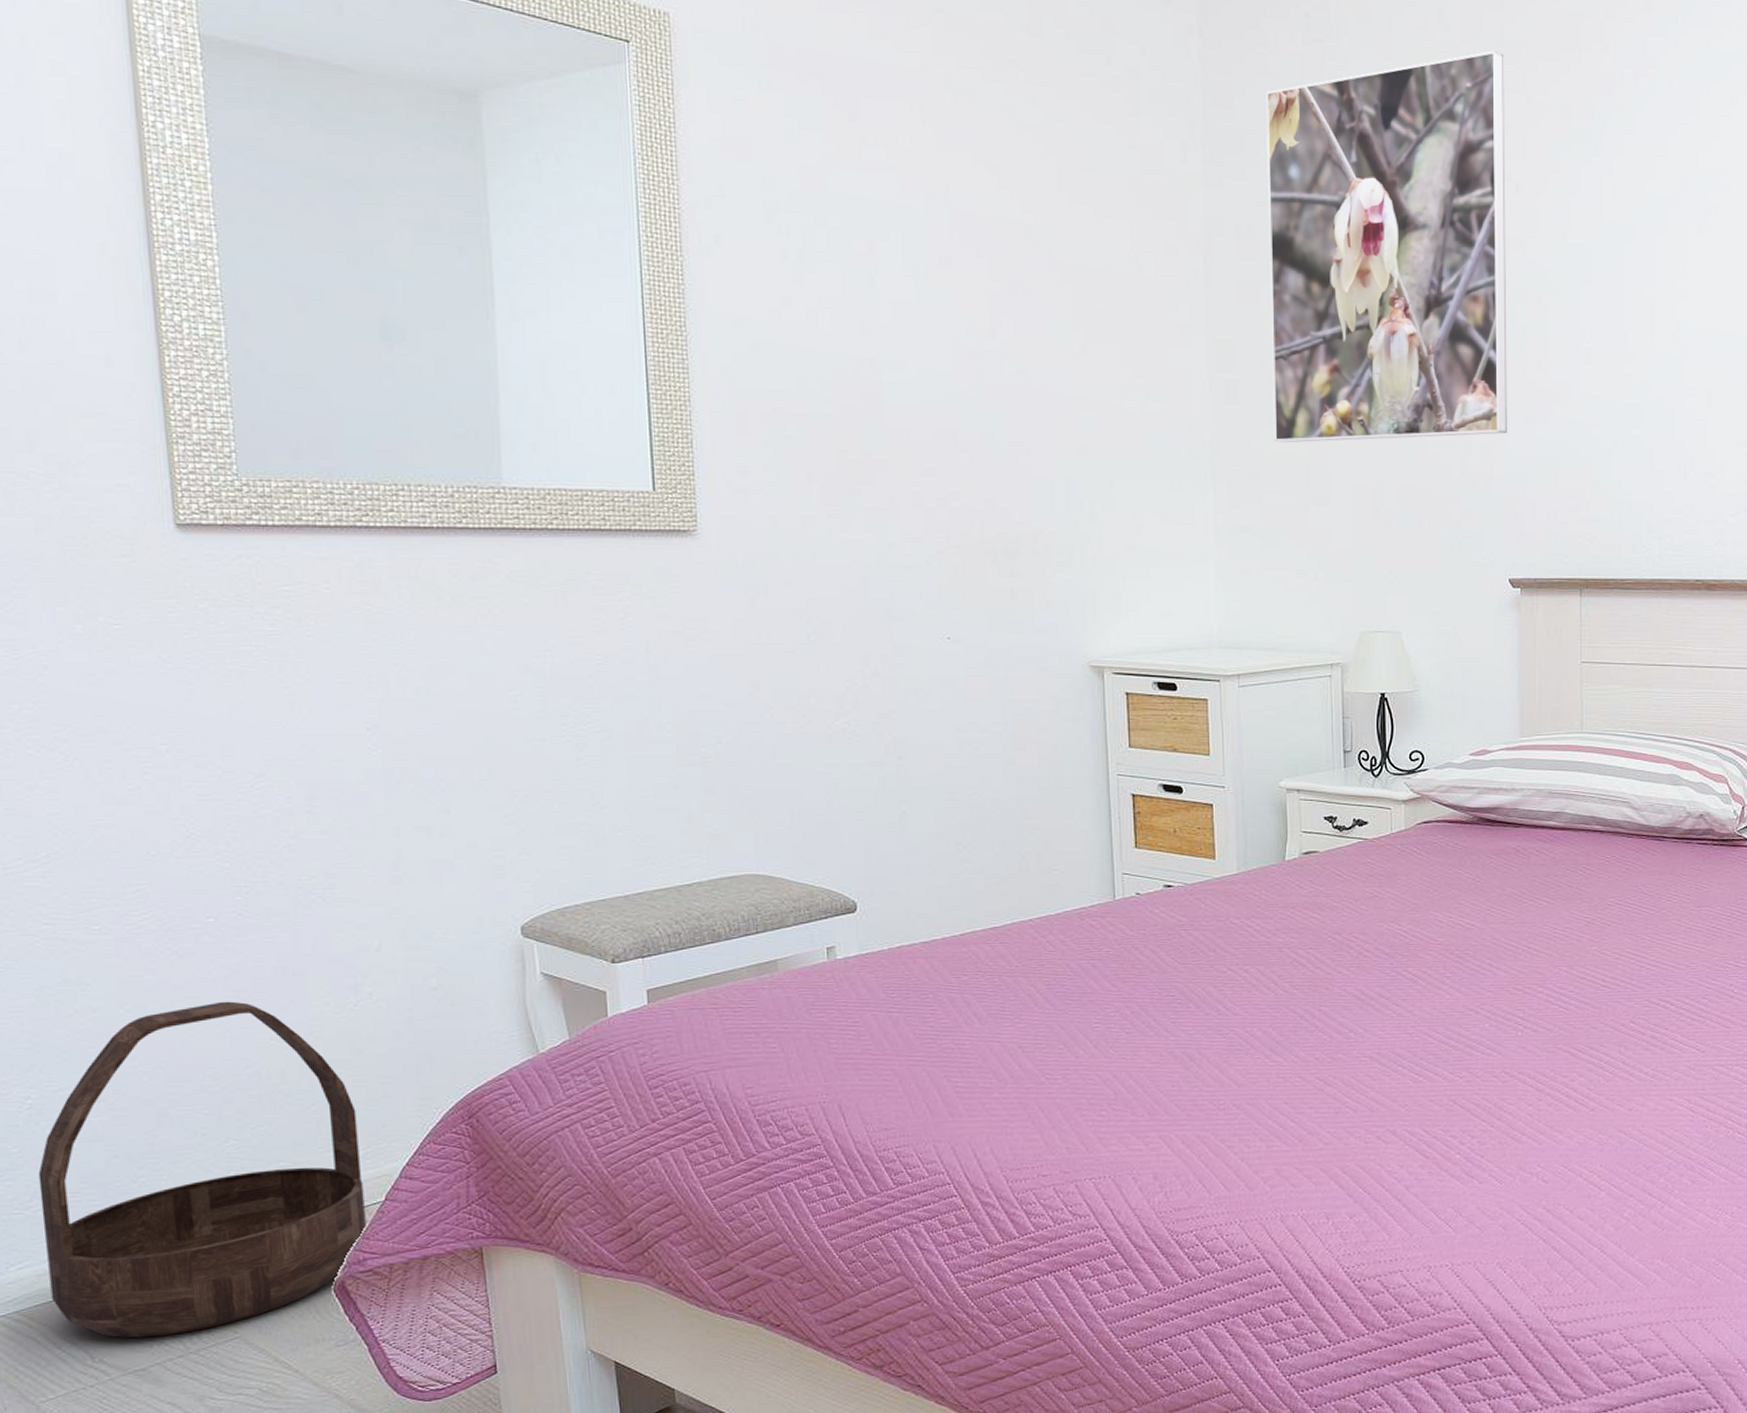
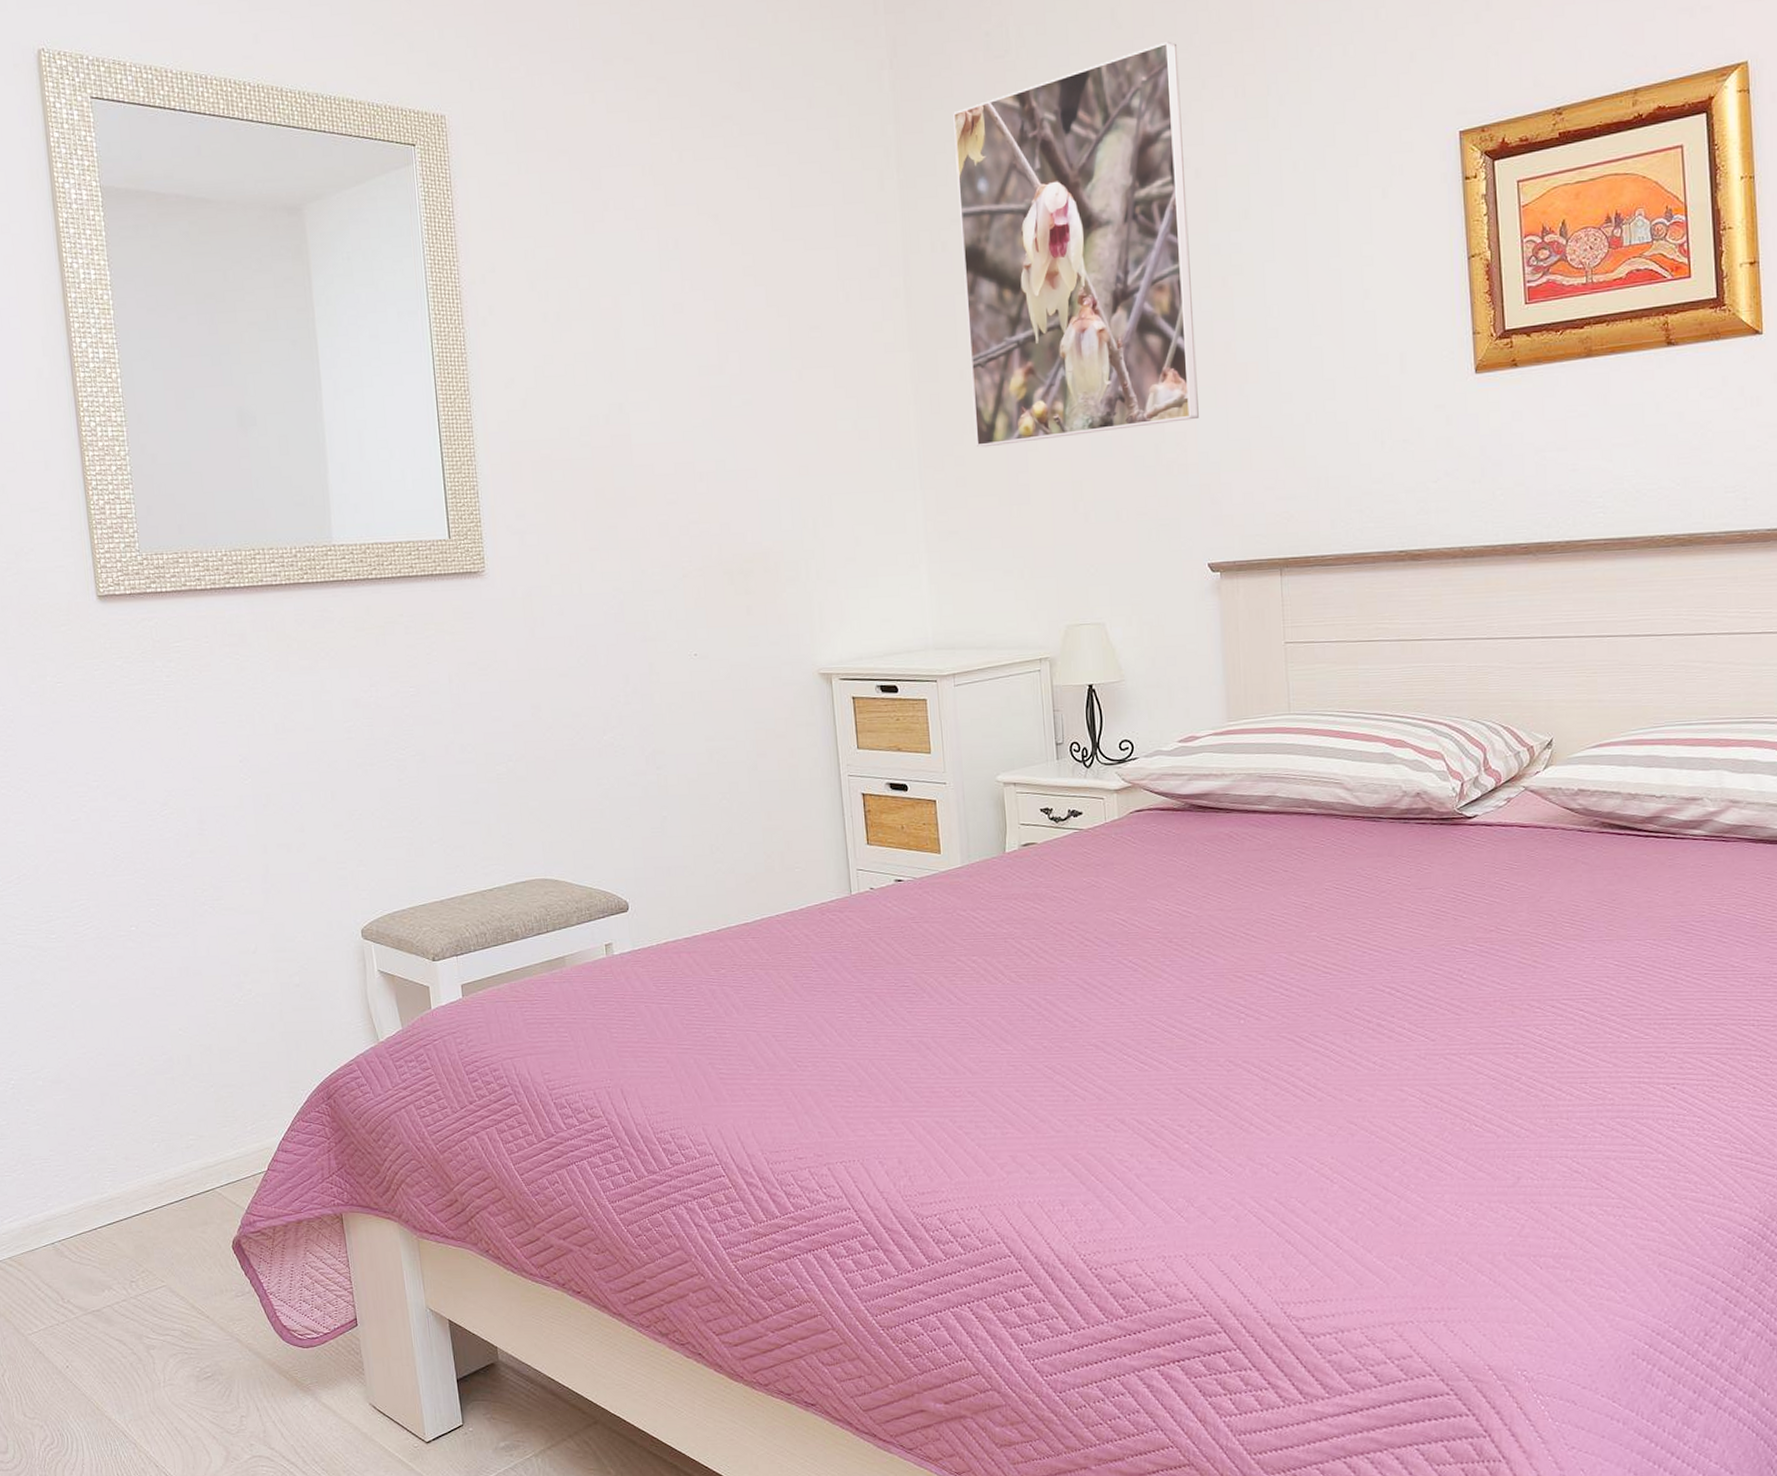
basket: present [38,1001,367,1338] -> none [20,997,255,1284]

